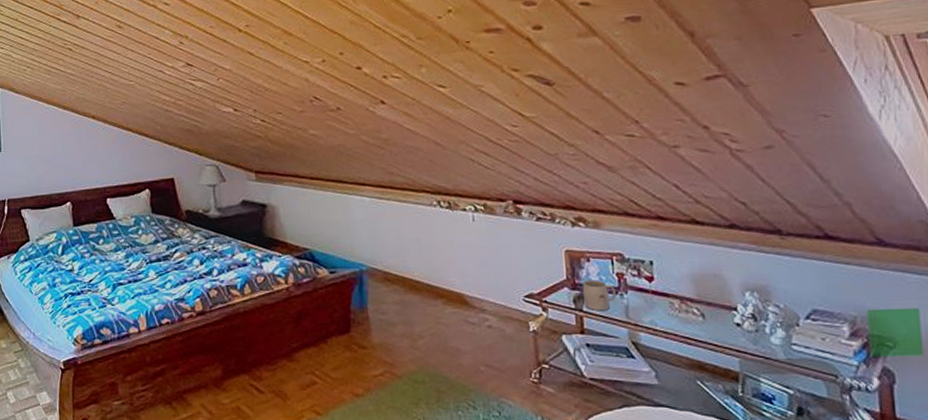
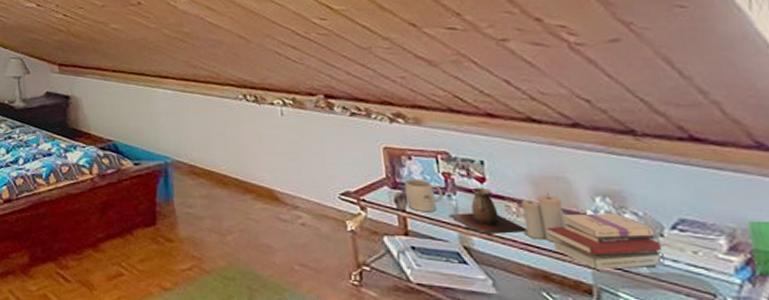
decorative vase: none [620,286,687,329] -> present [449,187,527,234]
candle: none [683,290,720,335] -> present [521,193,566,242]
books: none [703,306,799,358] -> present [547,213,665,270]

